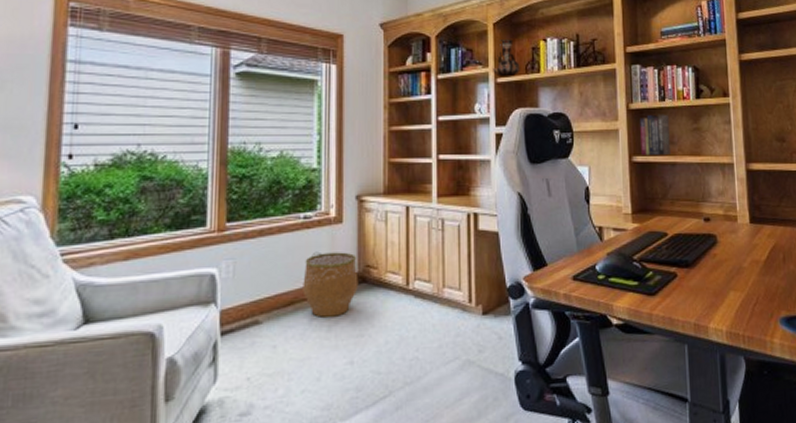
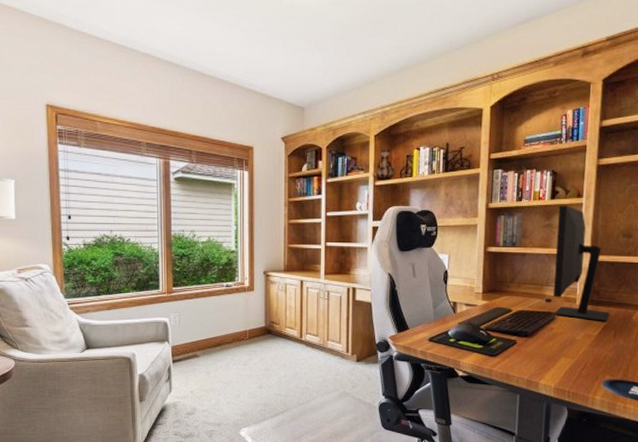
basket: present [302,251,359,318] -> none [226,310,266,356]
monitor: none [705,105,775,244] -> present [552,205,610,322]

